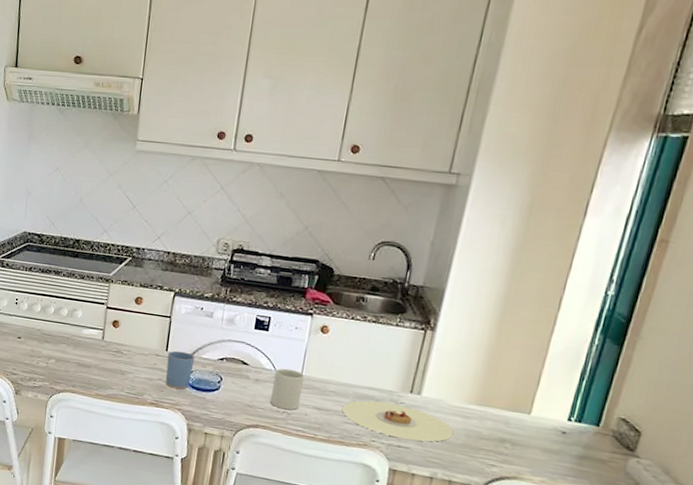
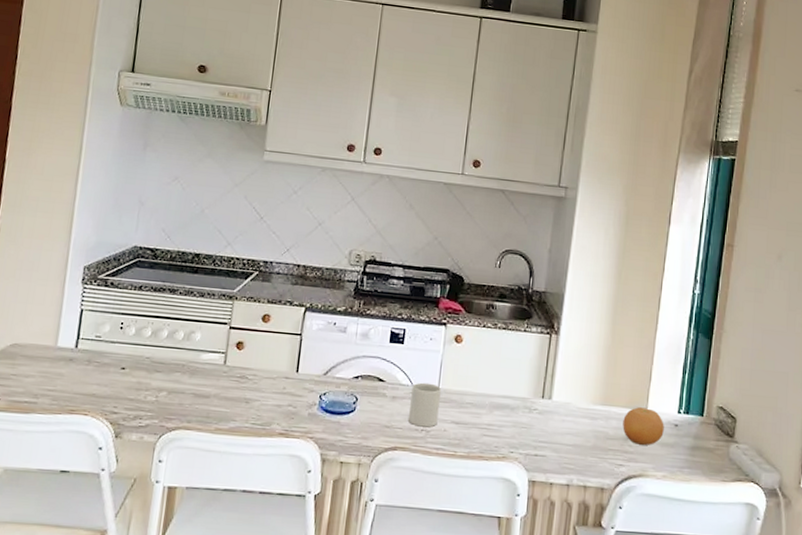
mug: present [165,350,195,390] -> none [296,371,328,415]
plate: present [341,400,454,442] -> none [479,409,584,448]
fruit: none [499,410,550,450] -> present [623,407,664,445]

